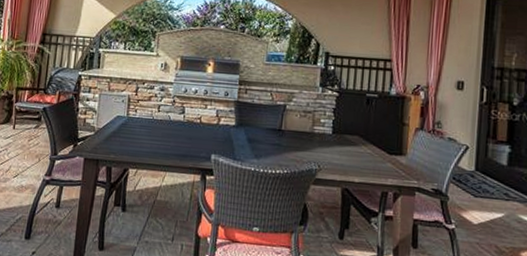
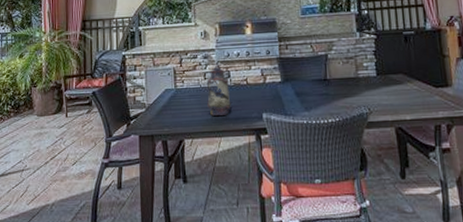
lantern: none [157,81,184,151] -> present [206,47,231,116]

